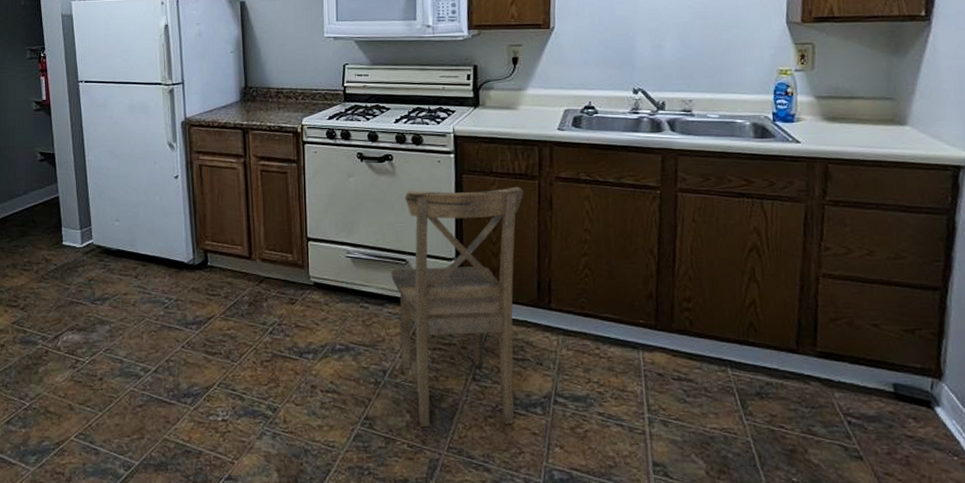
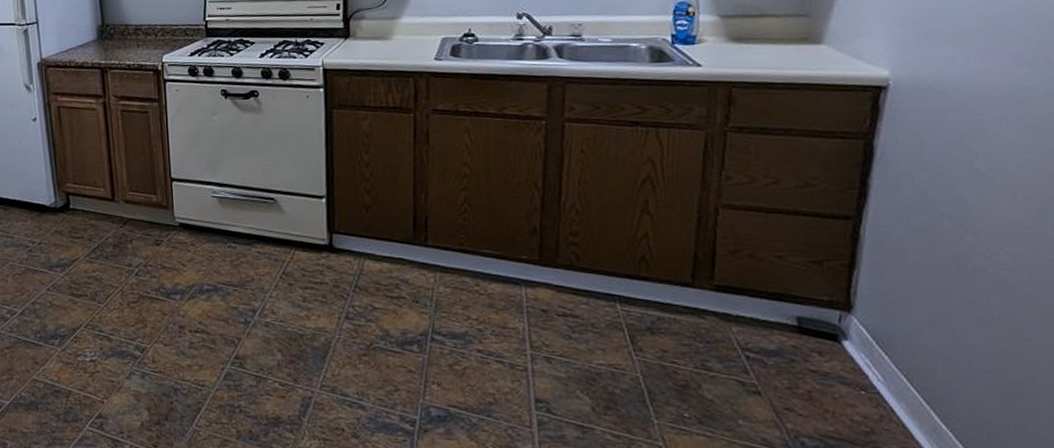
dining chair: present [391,187,524,428] -> none [259,120,398,366]

